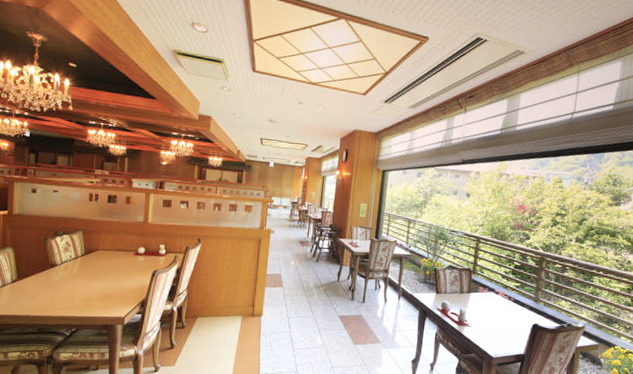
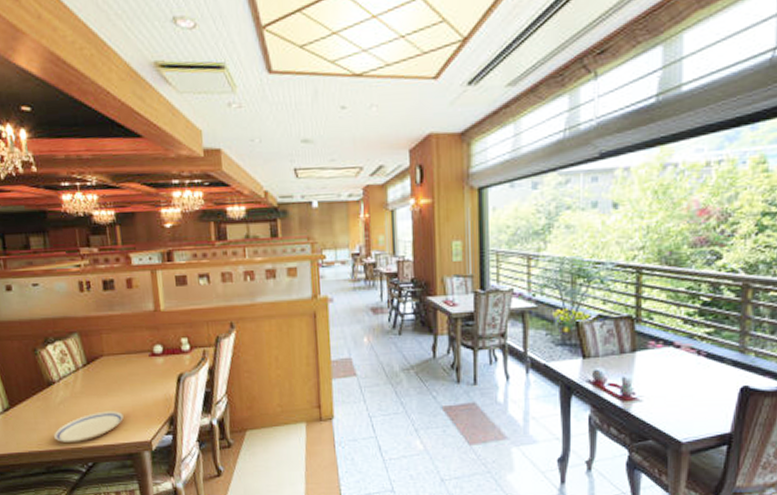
plate: none [49,291,106,313] -> present [54,411,124,444]

